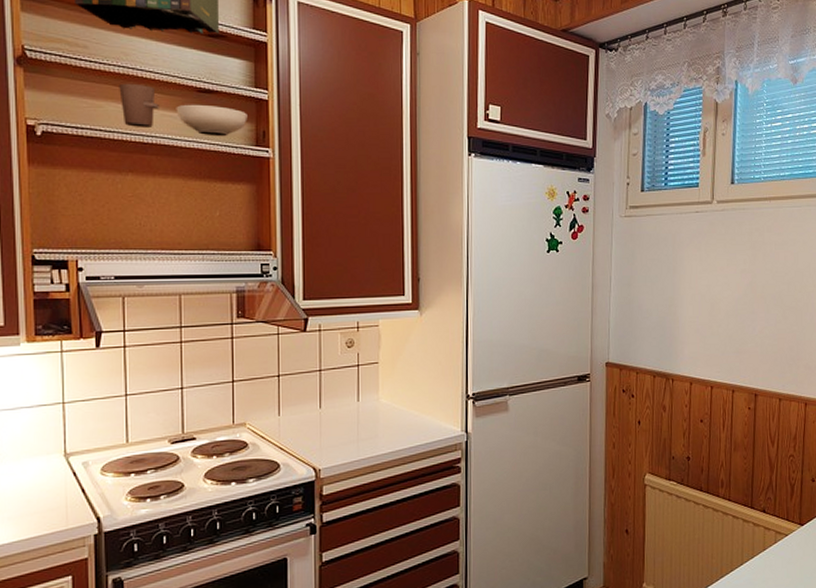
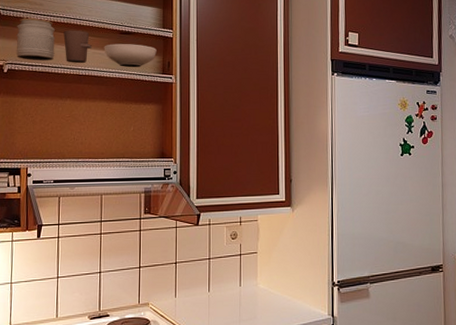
jar: none [52,62,108,122] -> present [15,16,56,61]

